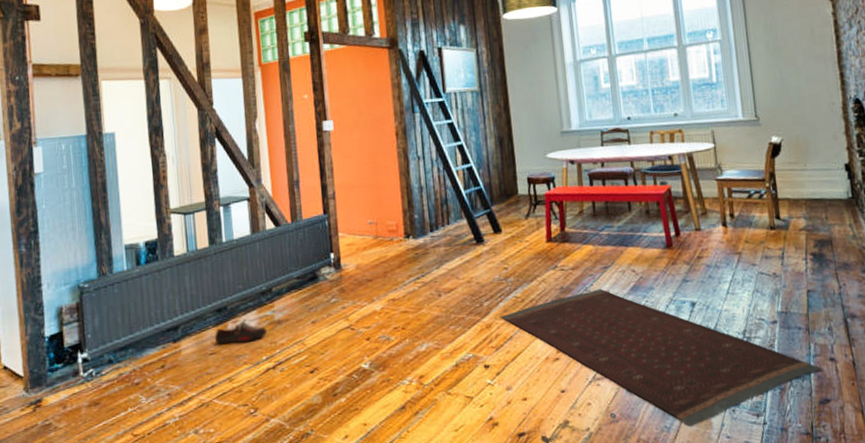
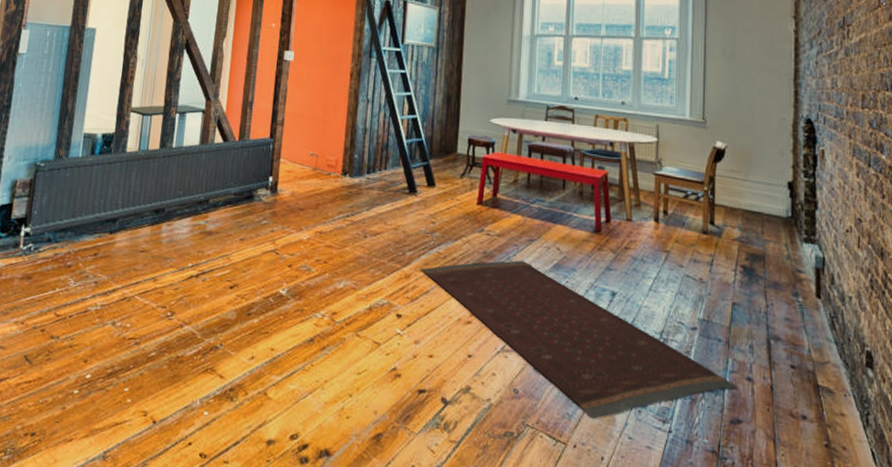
shoe: present [214,319,268,345] -> none [147,224,198,247]

